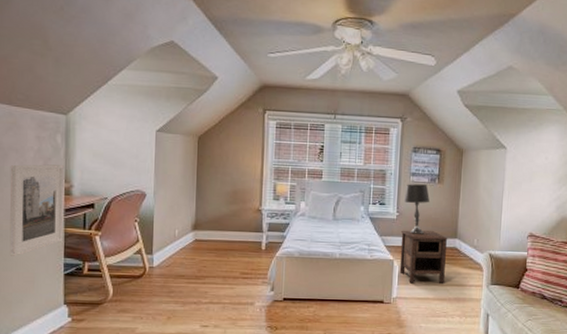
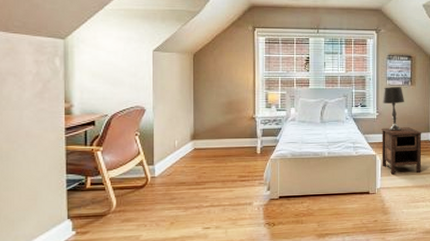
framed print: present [9,164,64,256] -> none [8,86,65,176]

